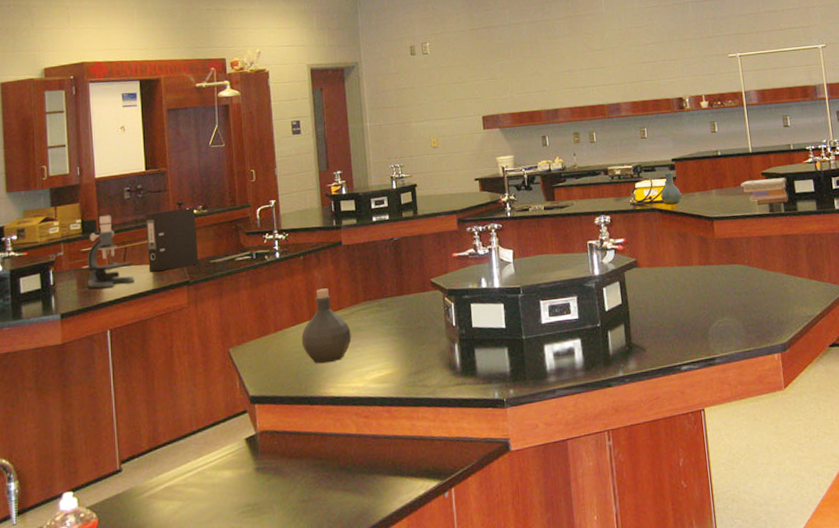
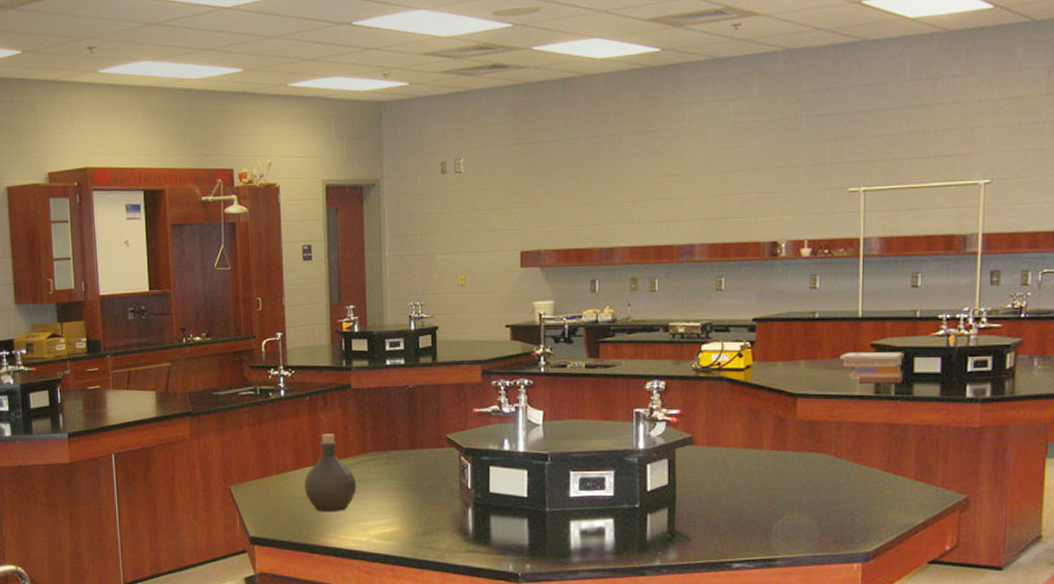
microscope: present [87,213,134,290] -> none [92,334,138,412]
binder: present [146,208,199,273] -> none [149,335,201,400]
flask: present [661,171,682,205] -> none [733,334,760,374]

